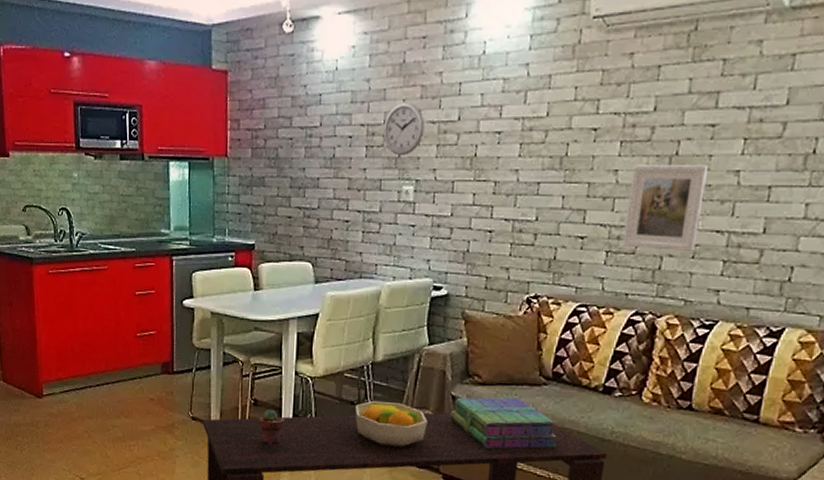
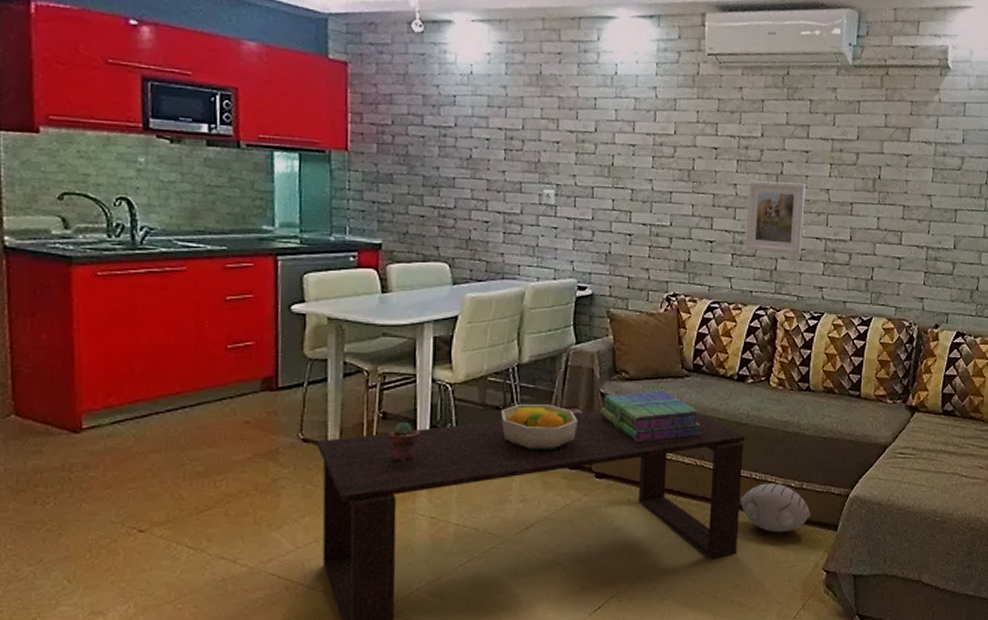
wall clock: present [383,102,425,156] -> none [522,110,563,161]

